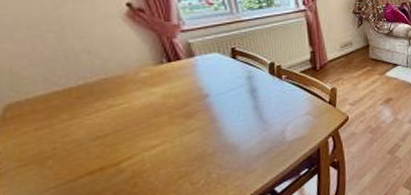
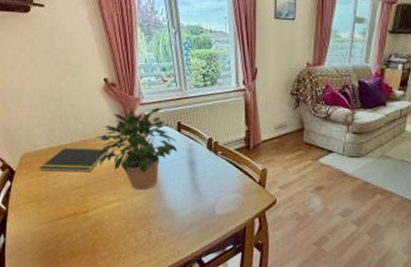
notepad: none [37,86,143,124] -> present [39,148,109,173]
potted plant: none [120,33,235,129] -> present [94,107,178,191]

